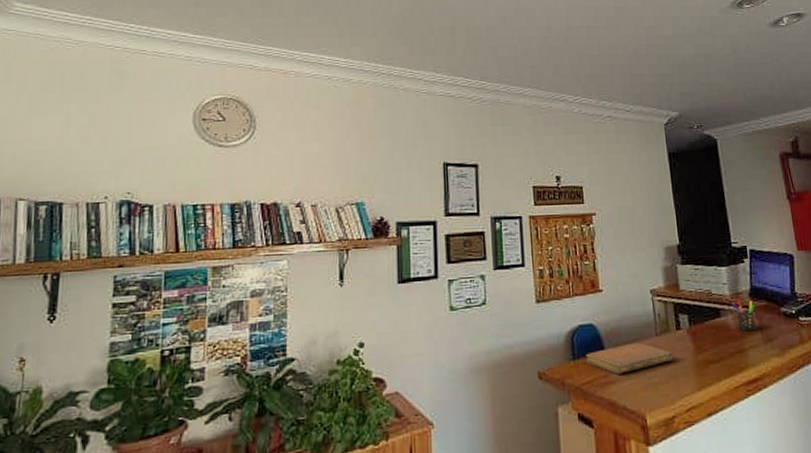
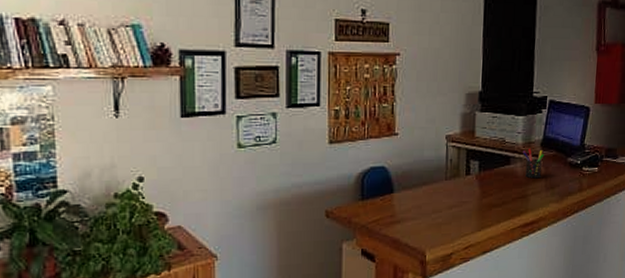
notebook: present [585,342,674,374] -> none [373,185,459,215]

